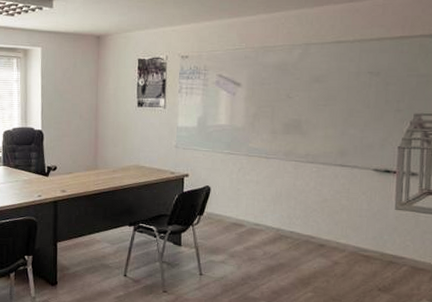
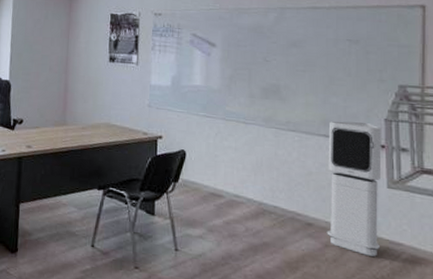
air purifier: none [337,151,394,270] -> present [327,121,382,256]

